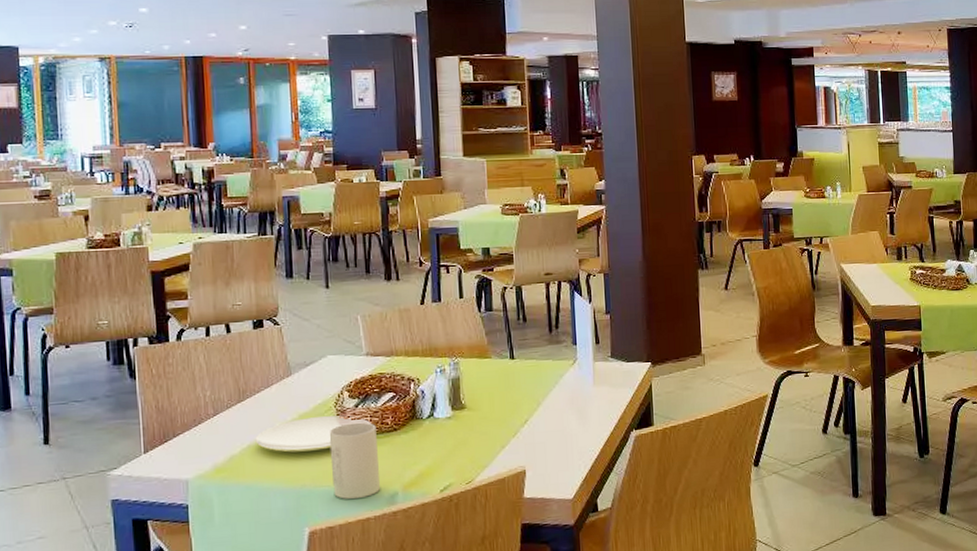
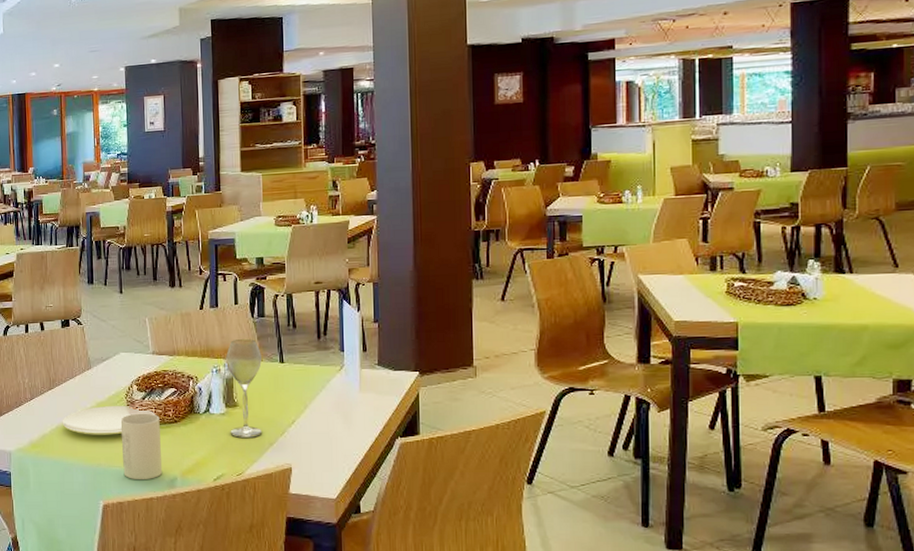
wineglass: none [451,334,493,442] -> present [226,338,263,438]

